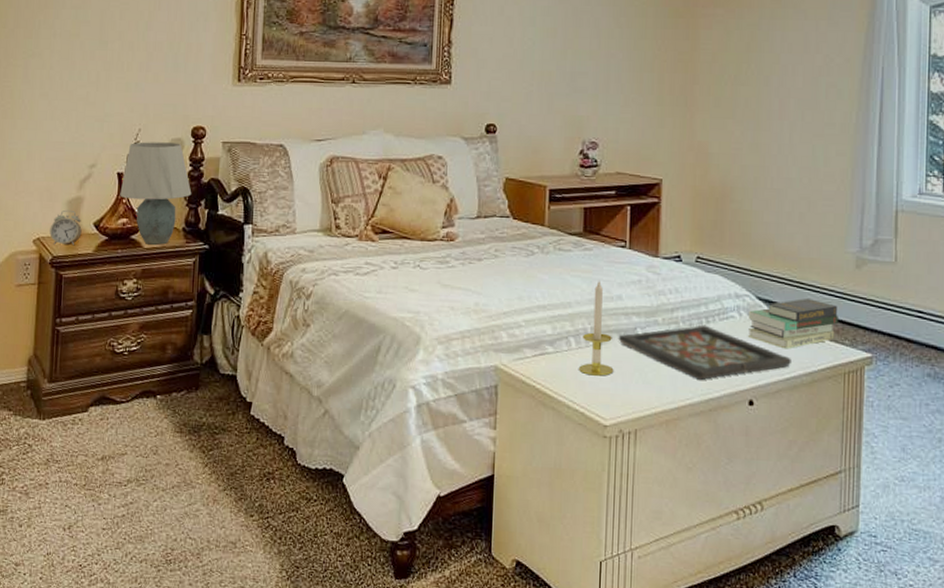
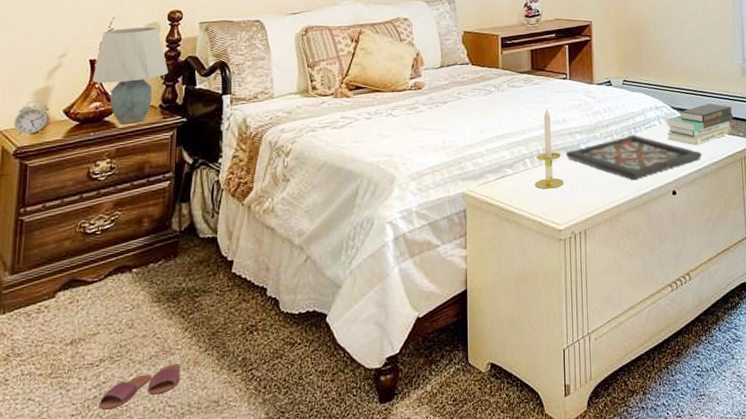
slippers: none [126,497,201,530] -> present [98,364,181,410]

